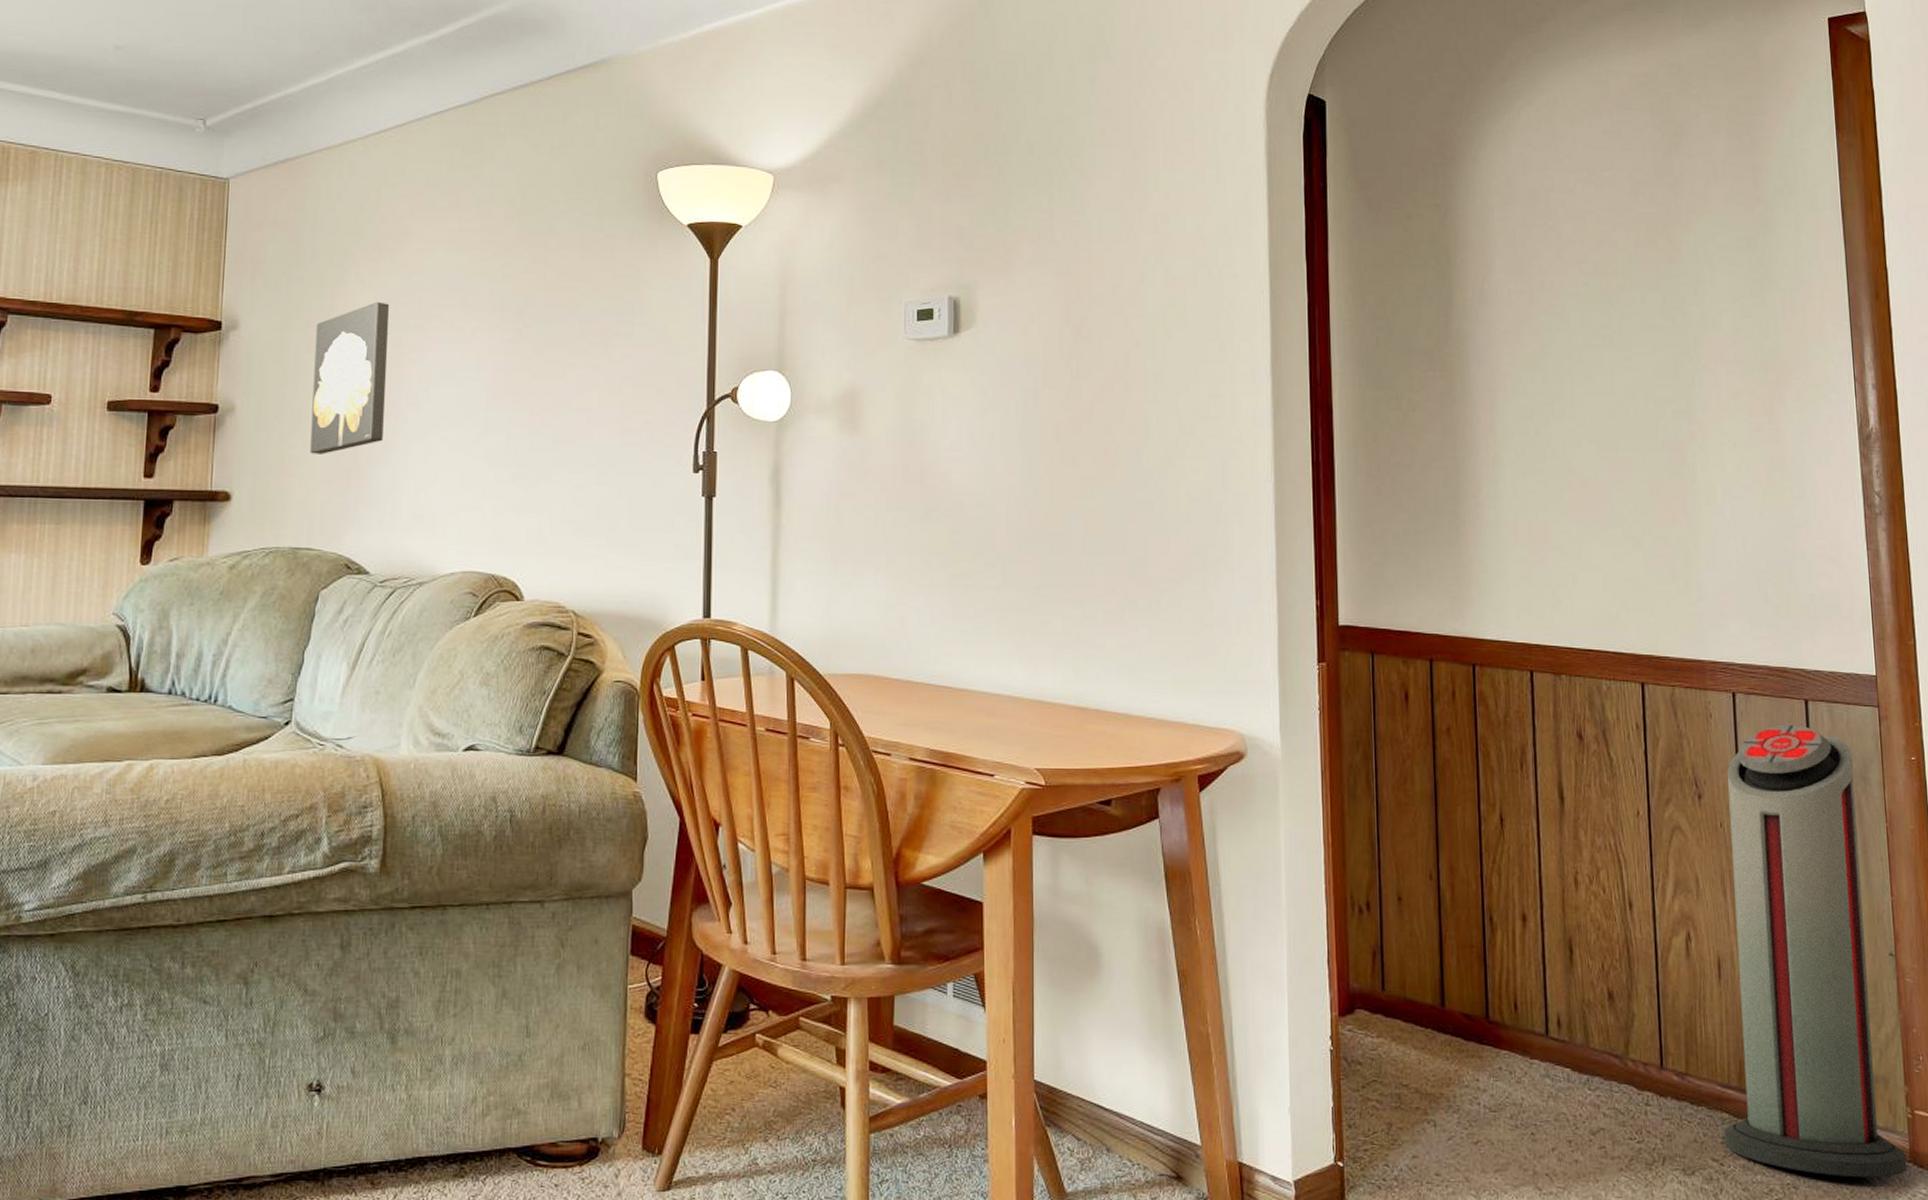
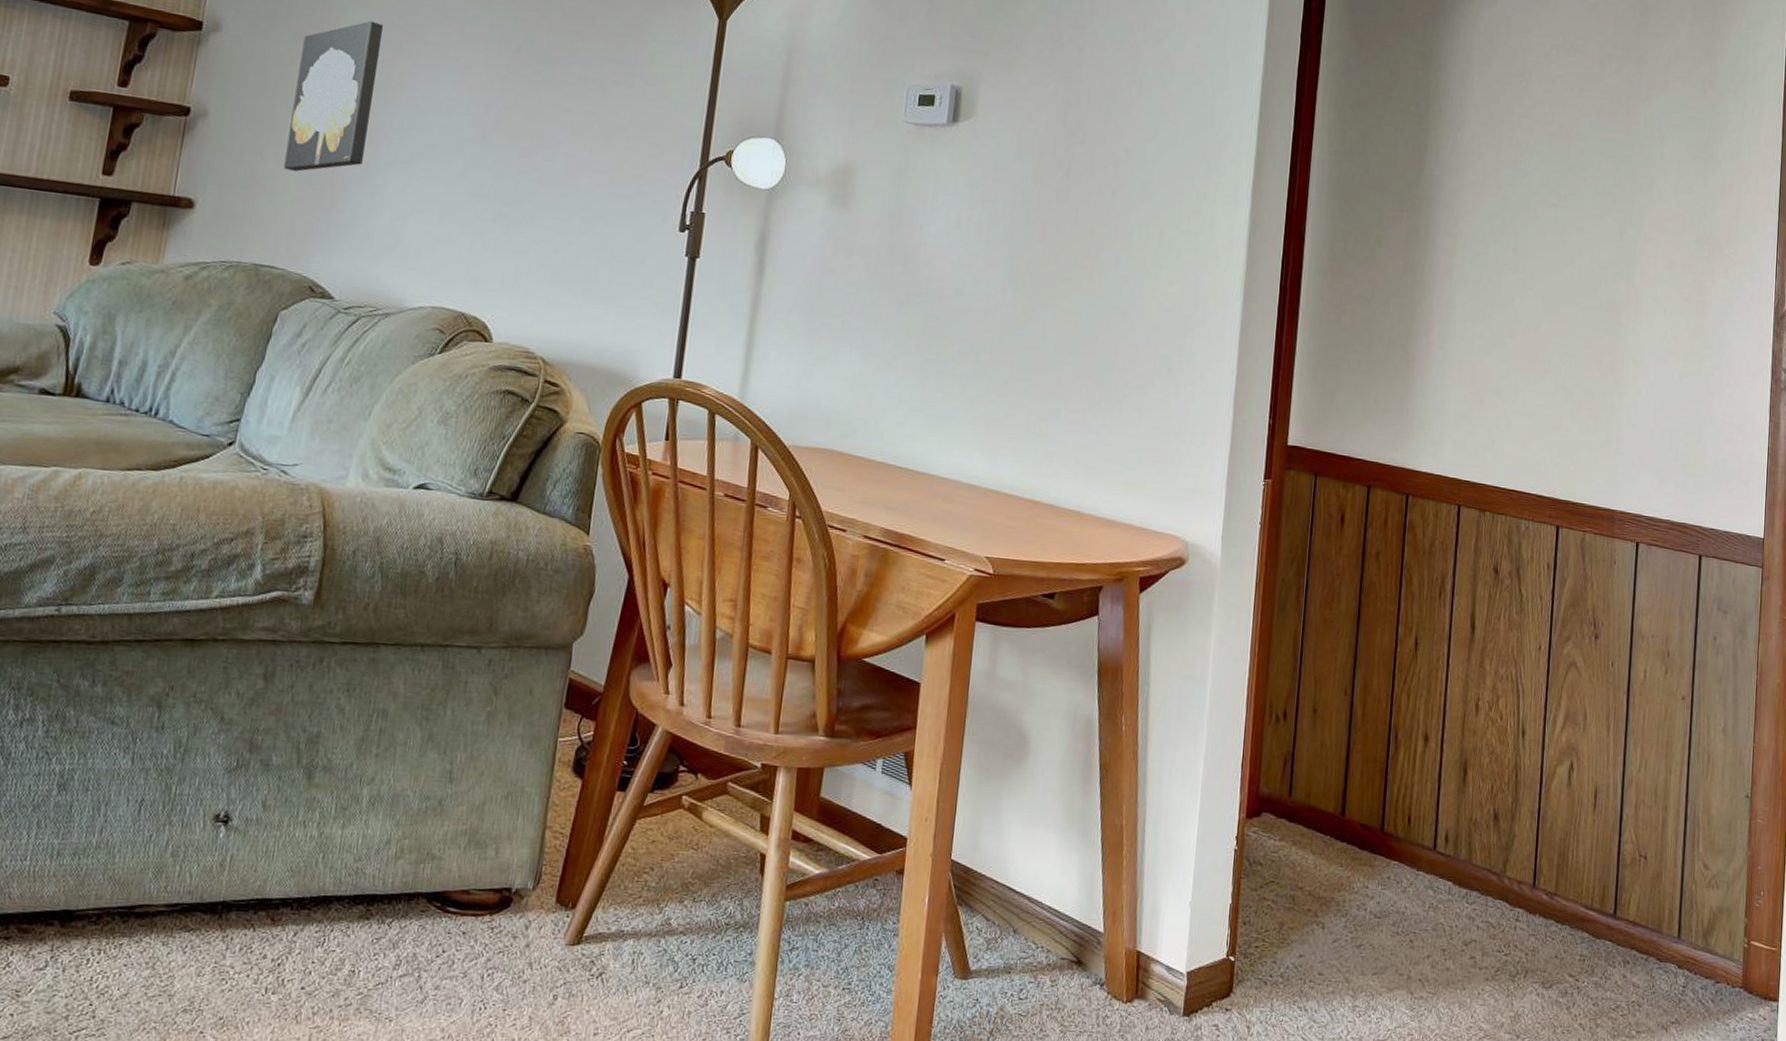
air purifier: present [1724,724,1907,1178] -> none [1582,576,1739,1001]

